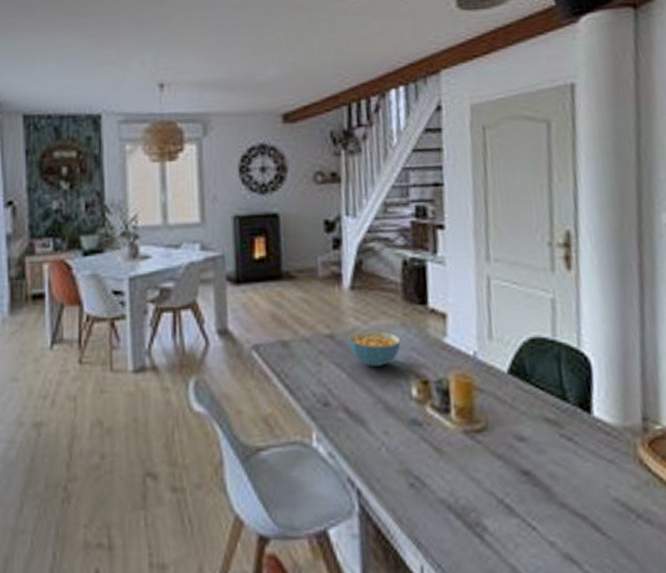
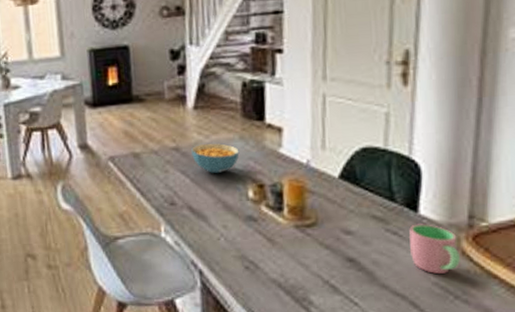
cup: none [584,427,639,488] -> present [409,224,460,274]

